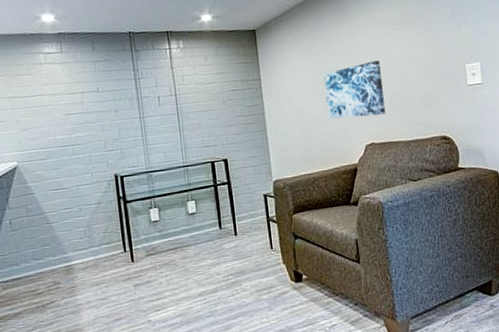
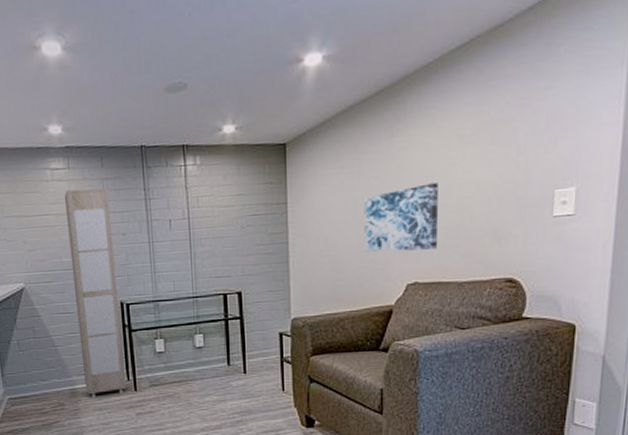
cabinet: none [57,70,124,274] -> present [64,188,127,399]

